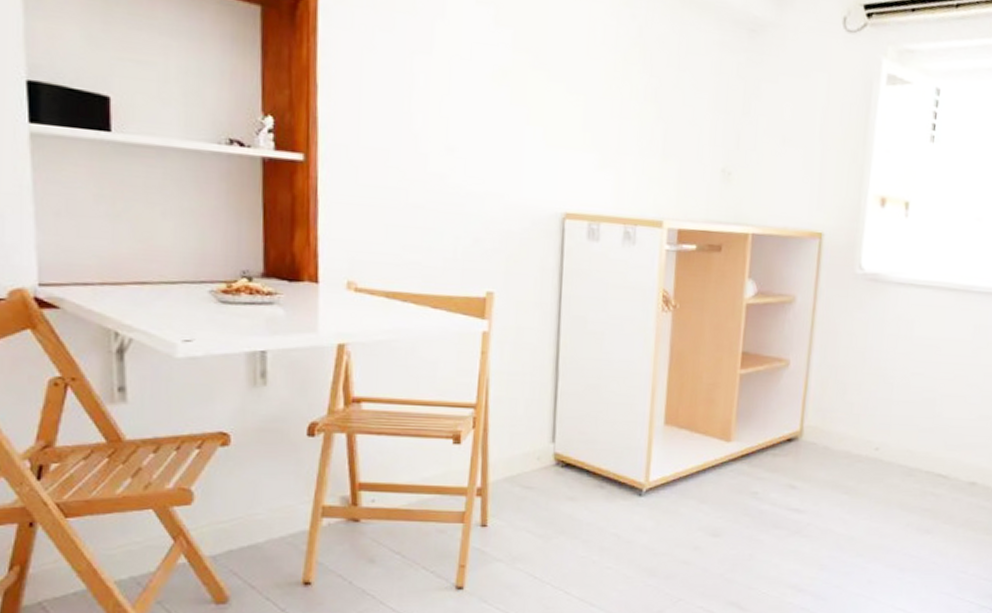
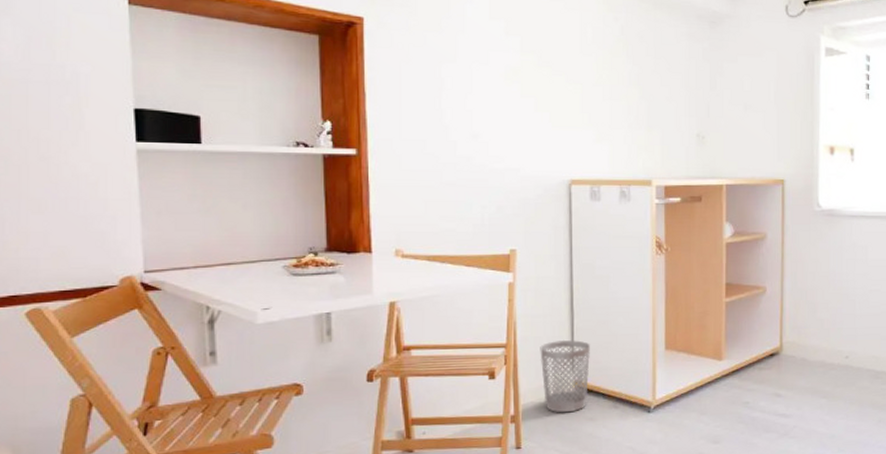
wastebasket: none [515,404,576,489] -> present [540,339,590,413]

